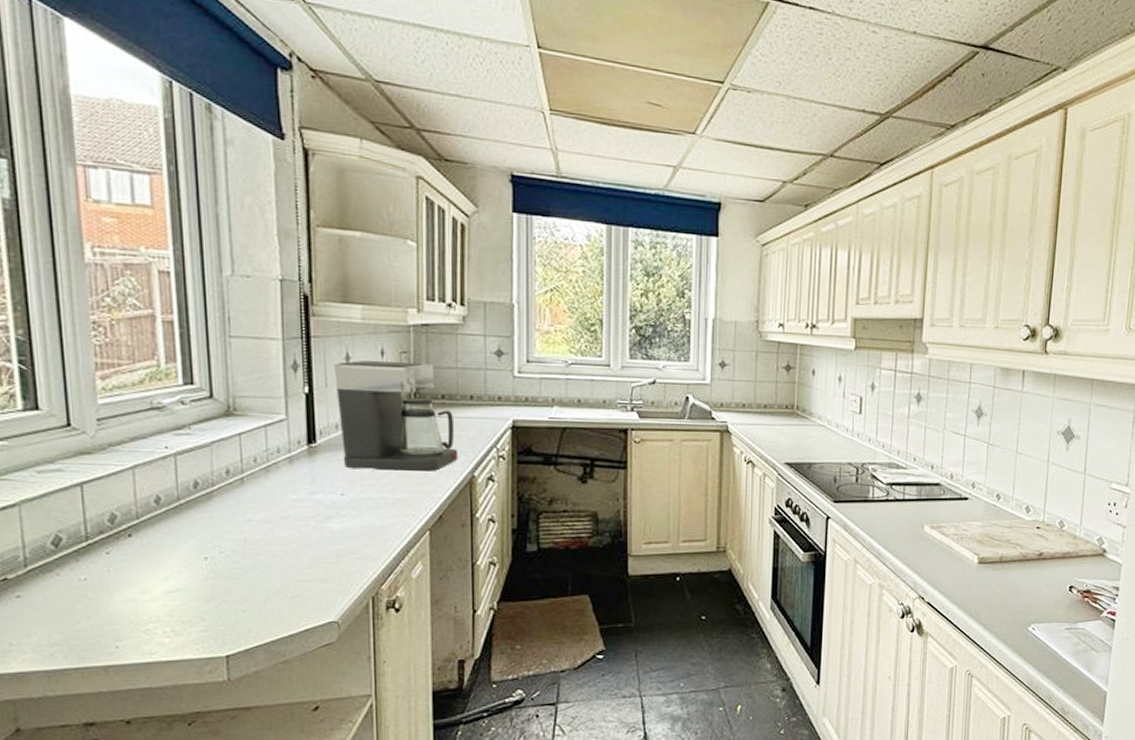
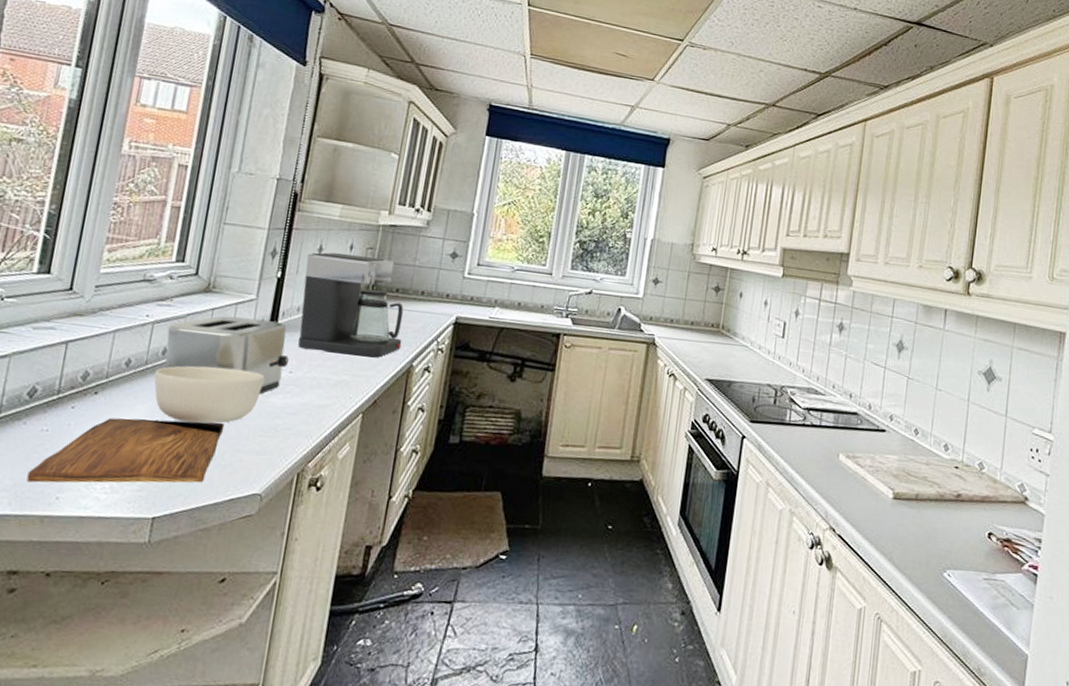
cutting board: none [77,555,283,634] -> present [26,417,225,483]
bowl: none [191,496,315,556] -> present [154,365,265,424]
toaster: none [194,440,337,521] -> present [164,316,289,395]

